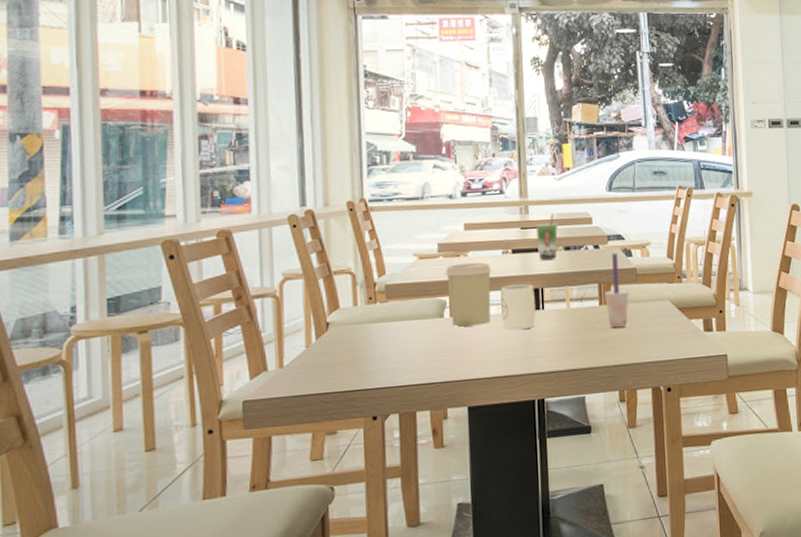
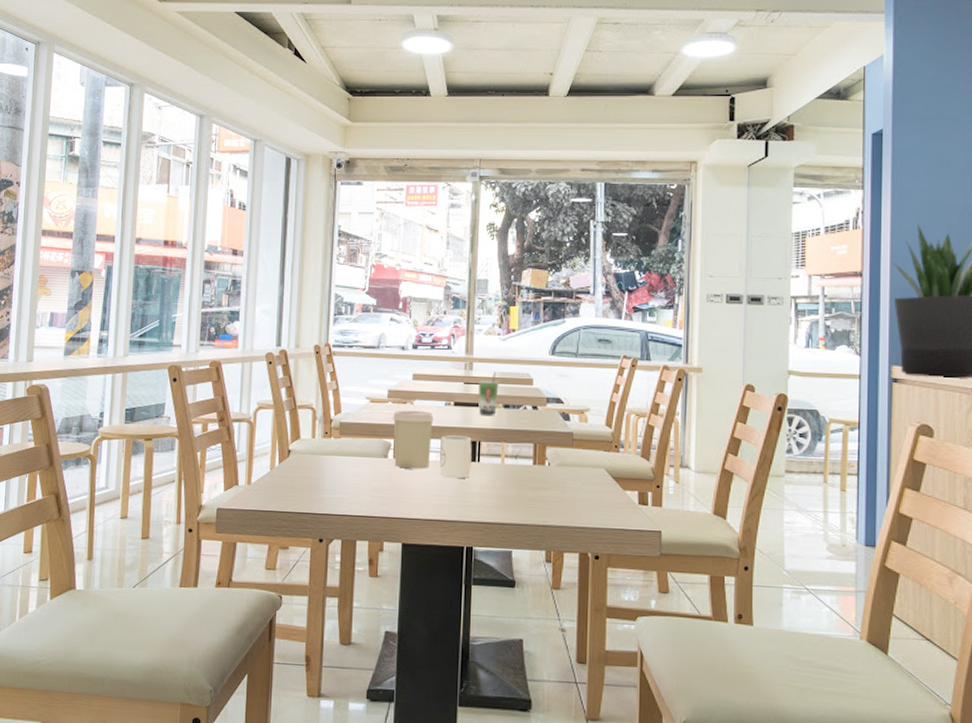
beverage cup: present [605,252,629,328] -> none [539,415,564,489]

